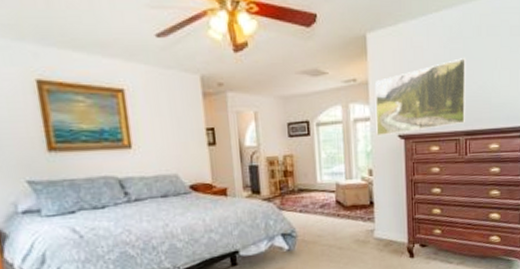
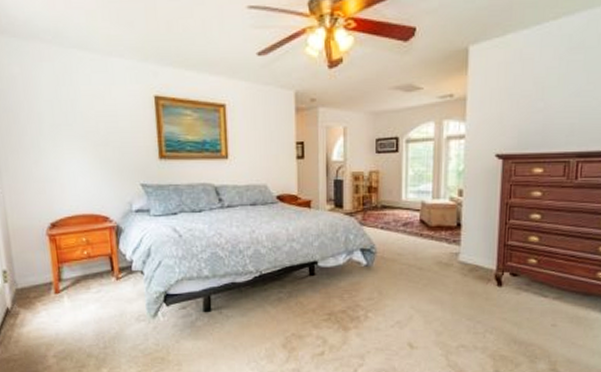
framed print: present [375,58,467,137] -> none [471,70,587,156]

